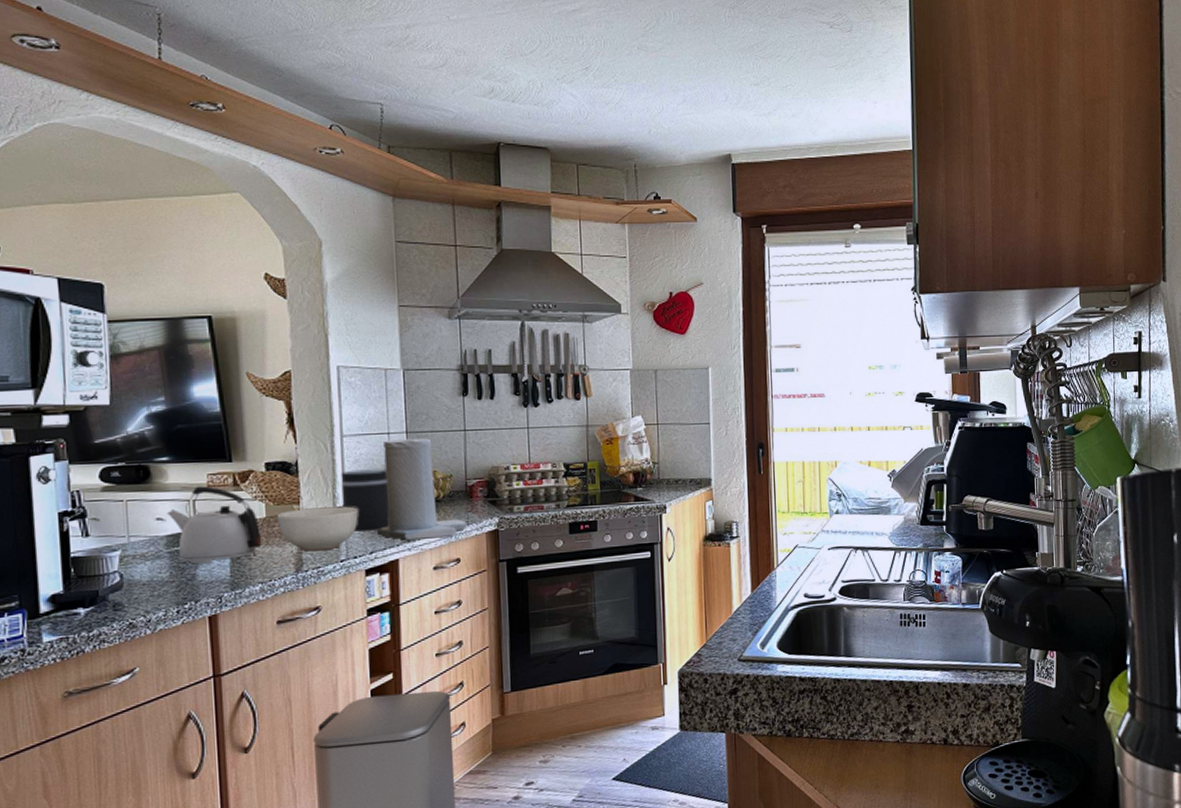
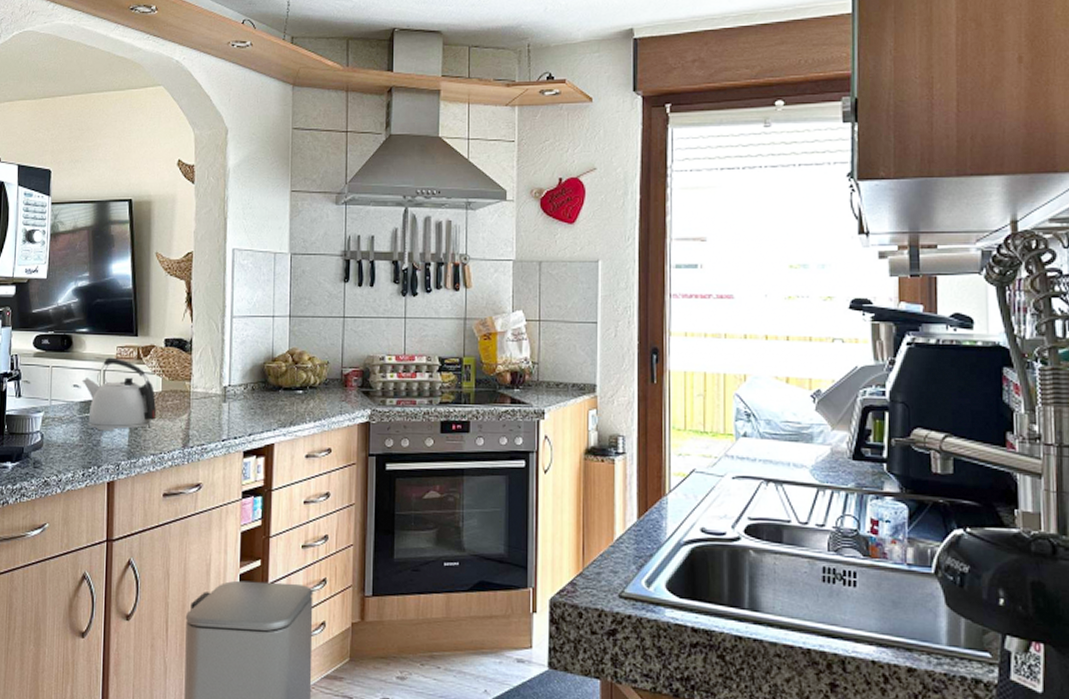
bowl: present [277,506,360,552] -> none [171,385,242,429]
cylinder: present [340,469,389,532] -> none [227,351,269,413]
paper towel: present [376,438,468,540] -> none [255,323,341,426]

